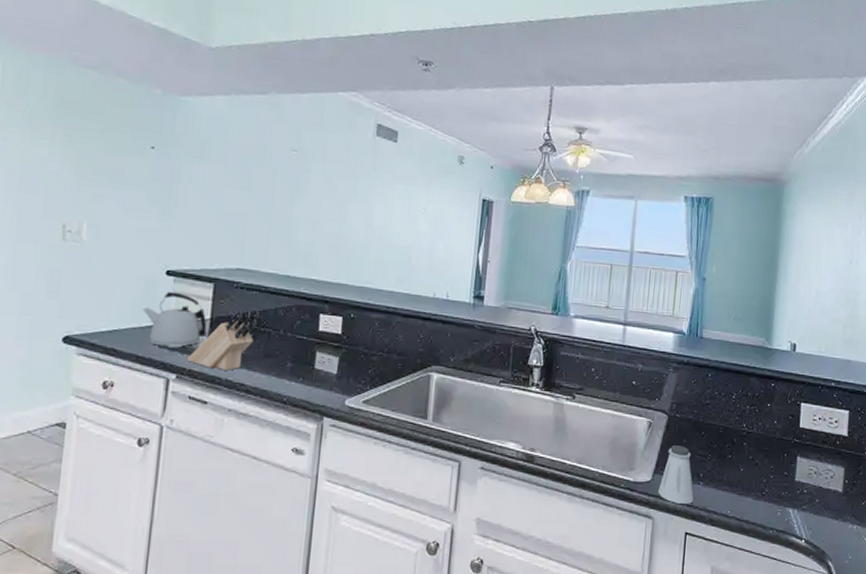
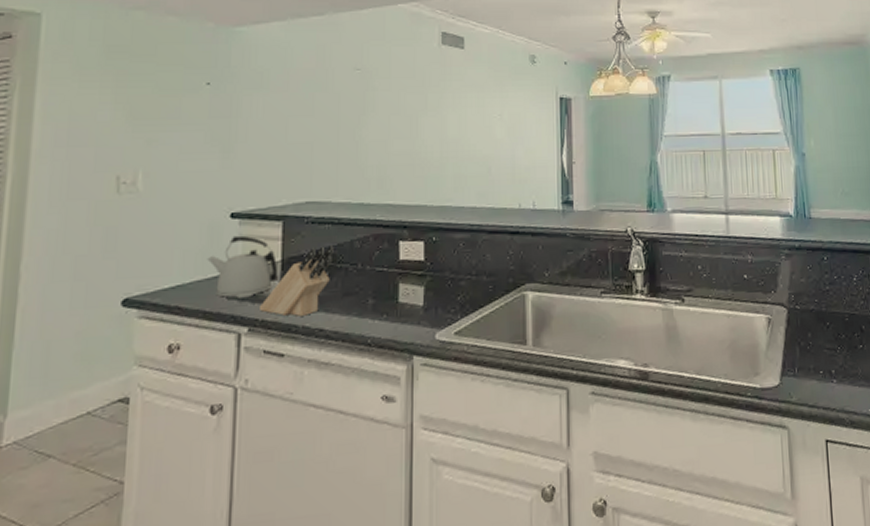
saltshaker: present [658,445,695,505] -> none [789,341,830,408]

